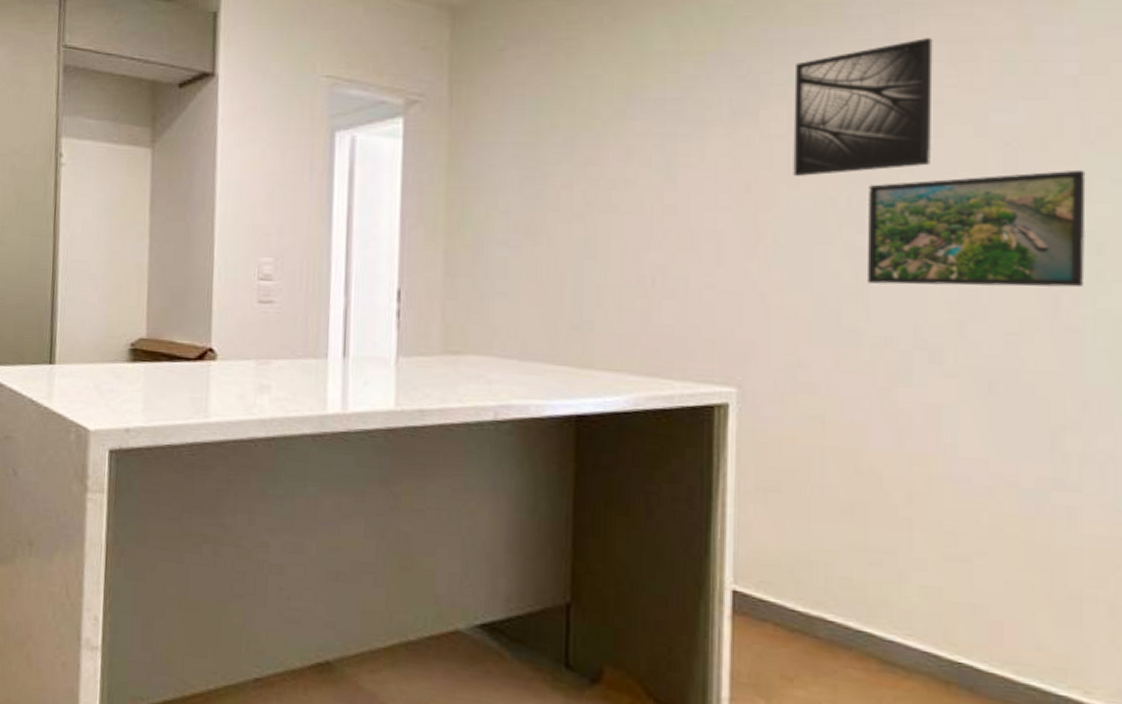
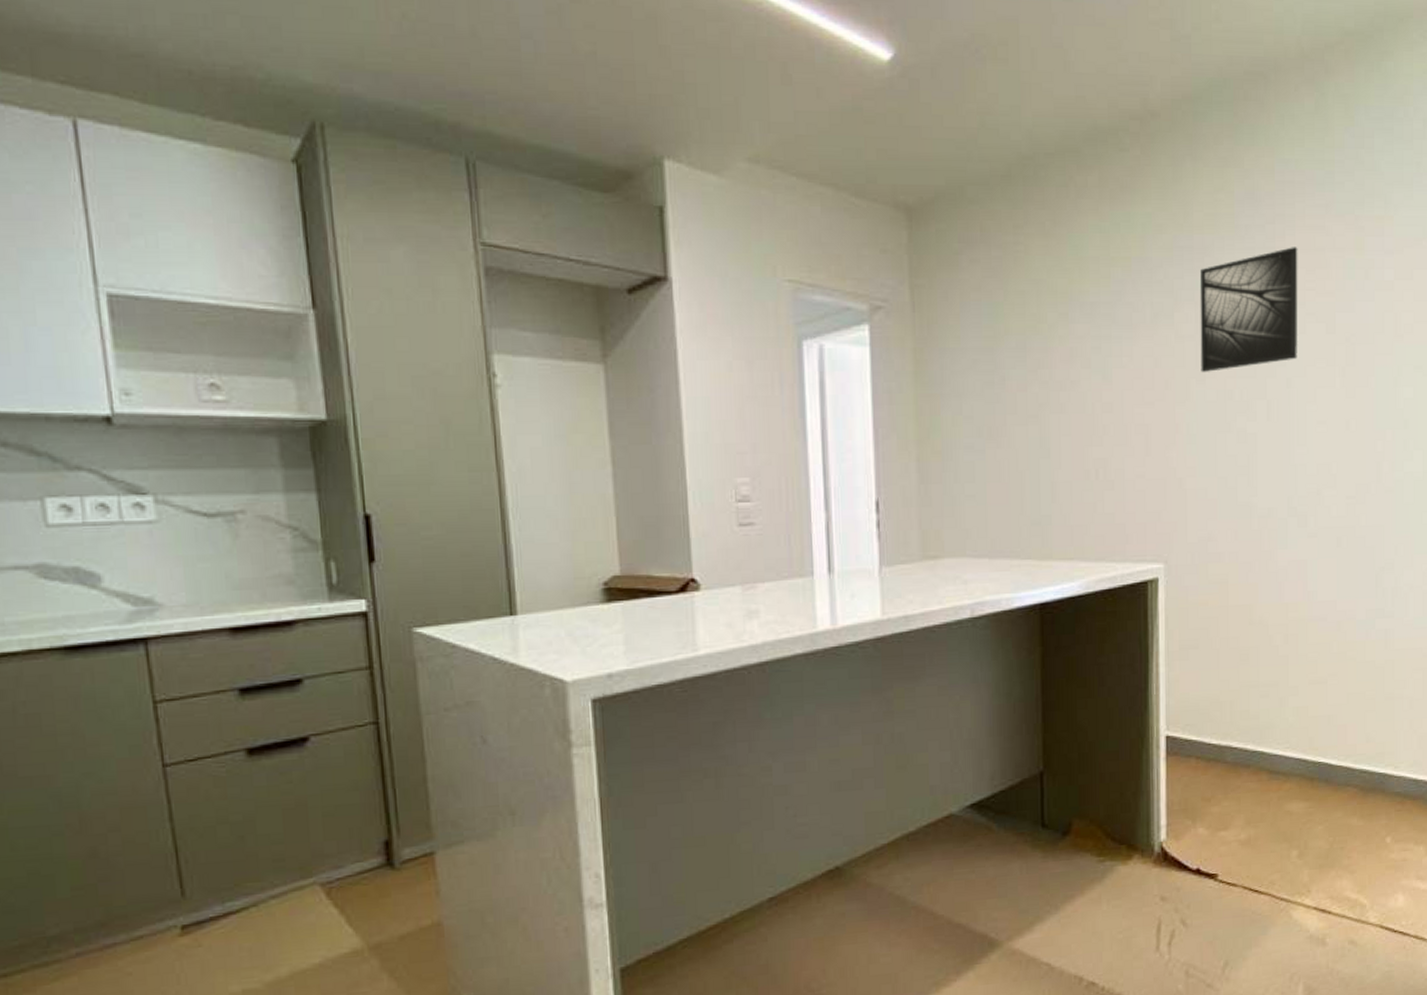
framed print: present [866,169,1086,288] -> none [1254,359,1398,464]

